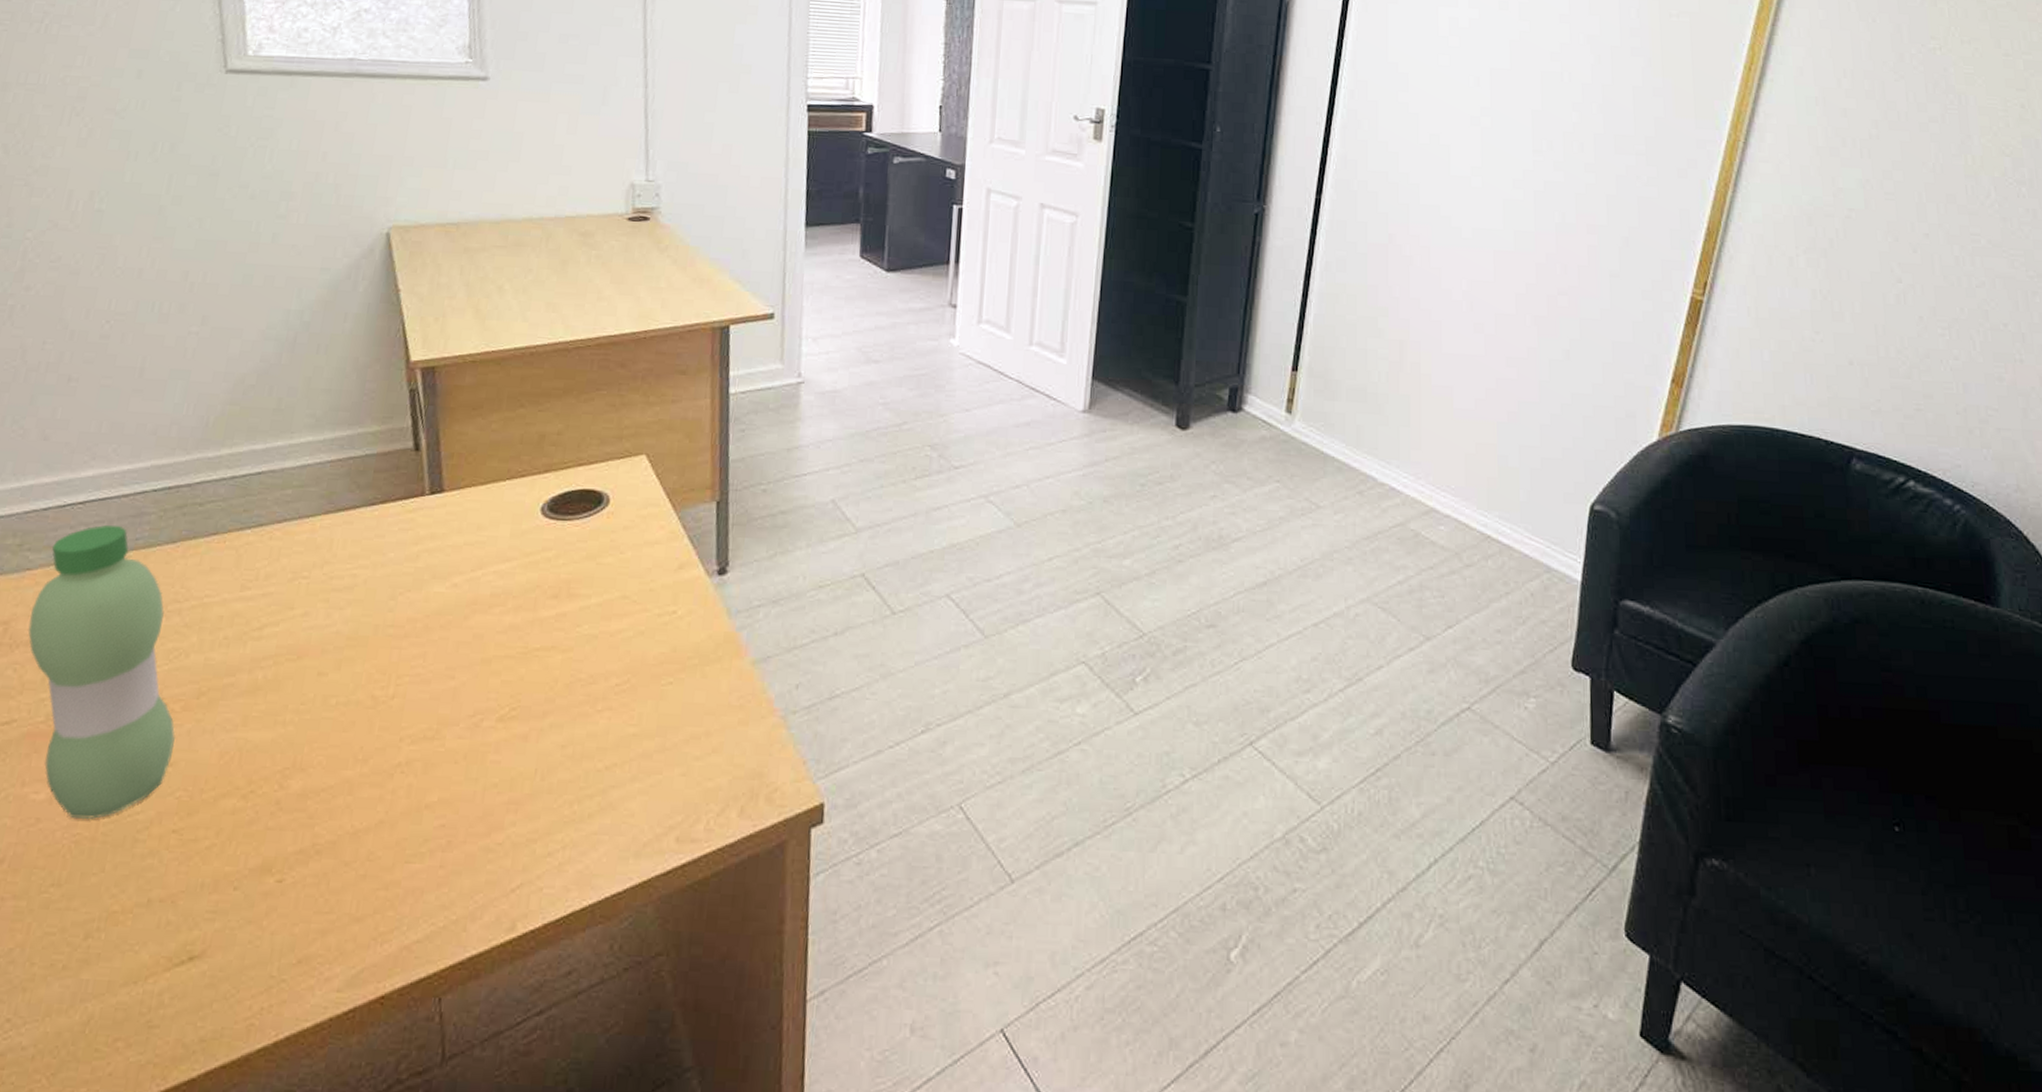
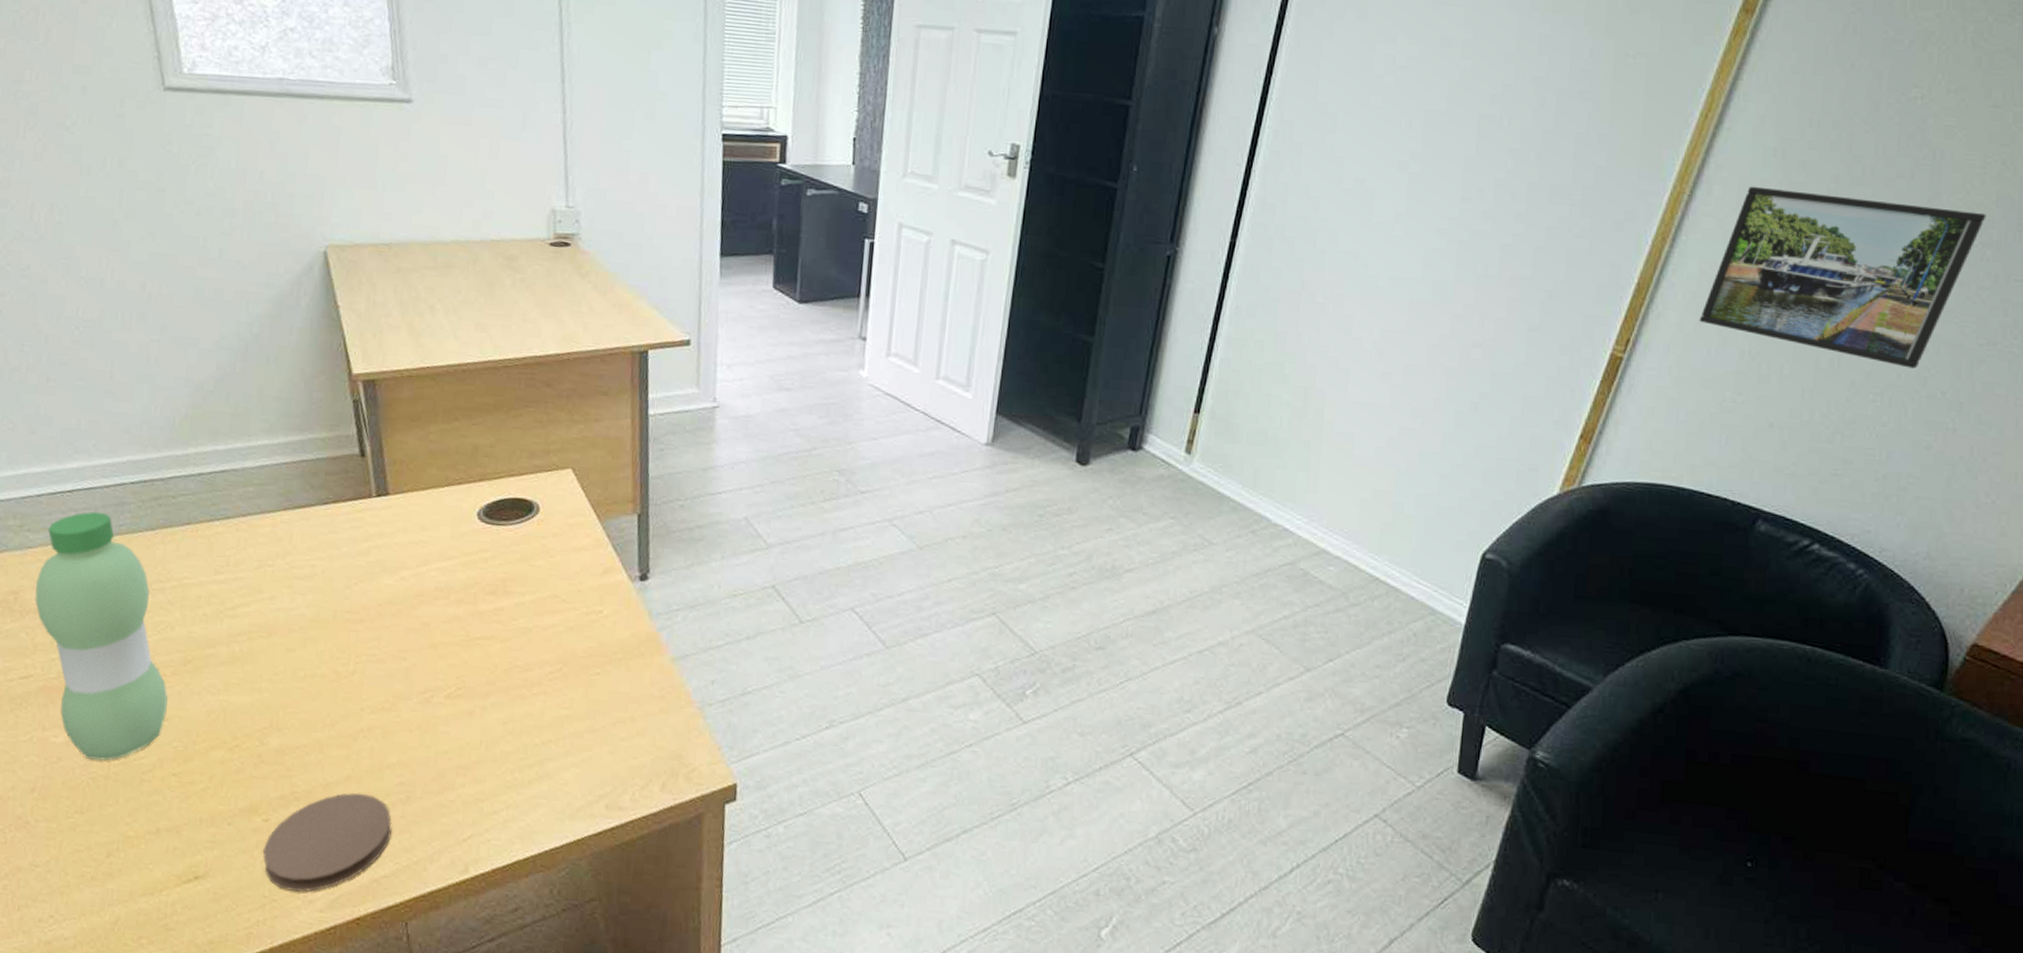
coaster: none [273,840,429,969] -> present [263,792,392,893]
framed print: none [1769,132,2016,302] -> present [1699,186,1986,369]

